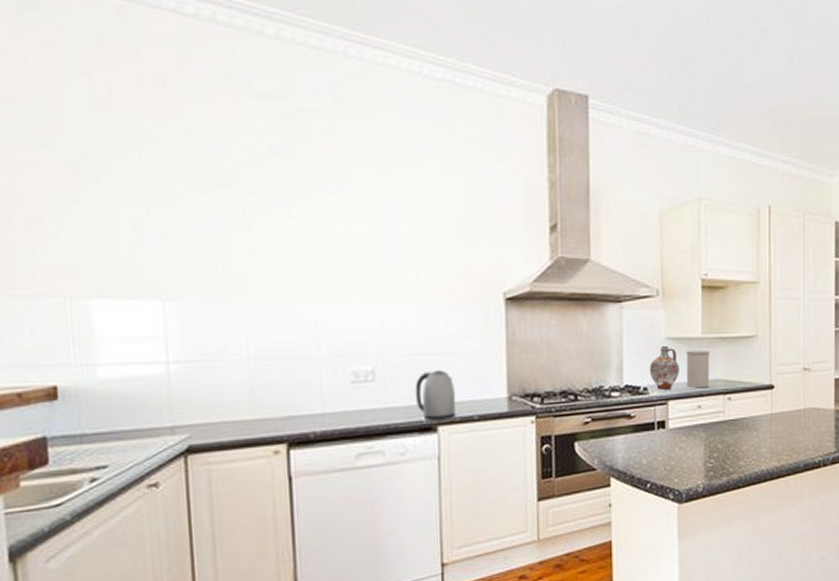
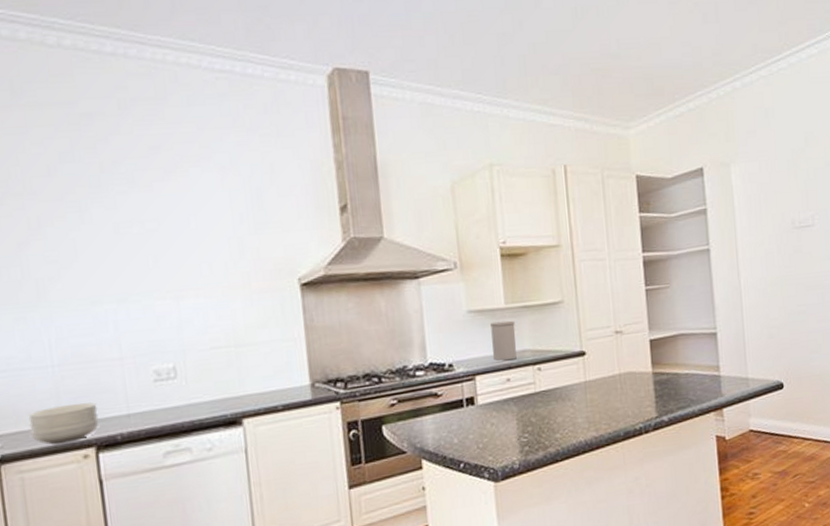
bowl: none [219,398,293,439] -> present [28,402,99,445]
kettle: present [415,370,457,421] -> none [217,362,261,415]
ceramic jug: present [649,345,679,390] -> none [453,319,485,366]

